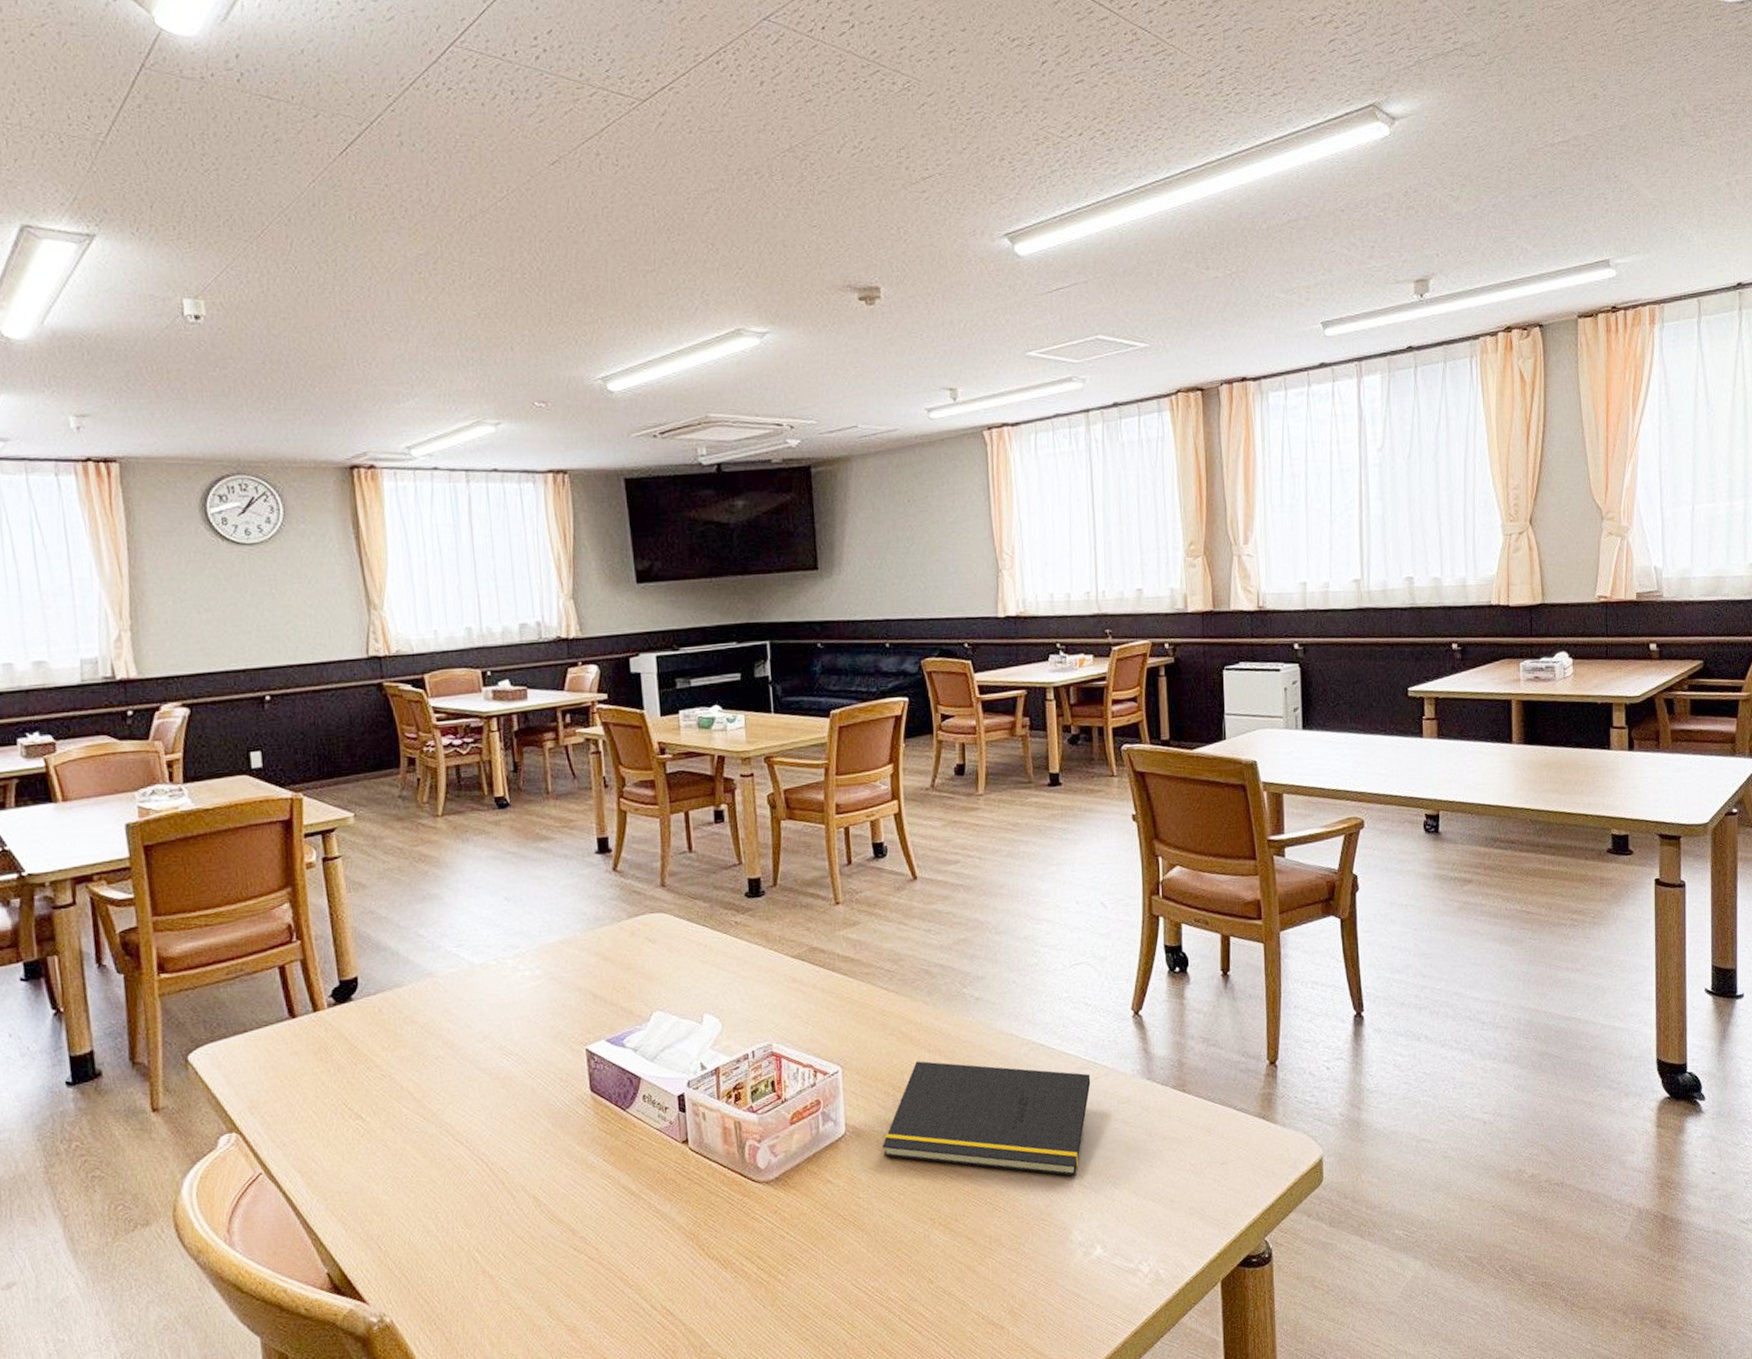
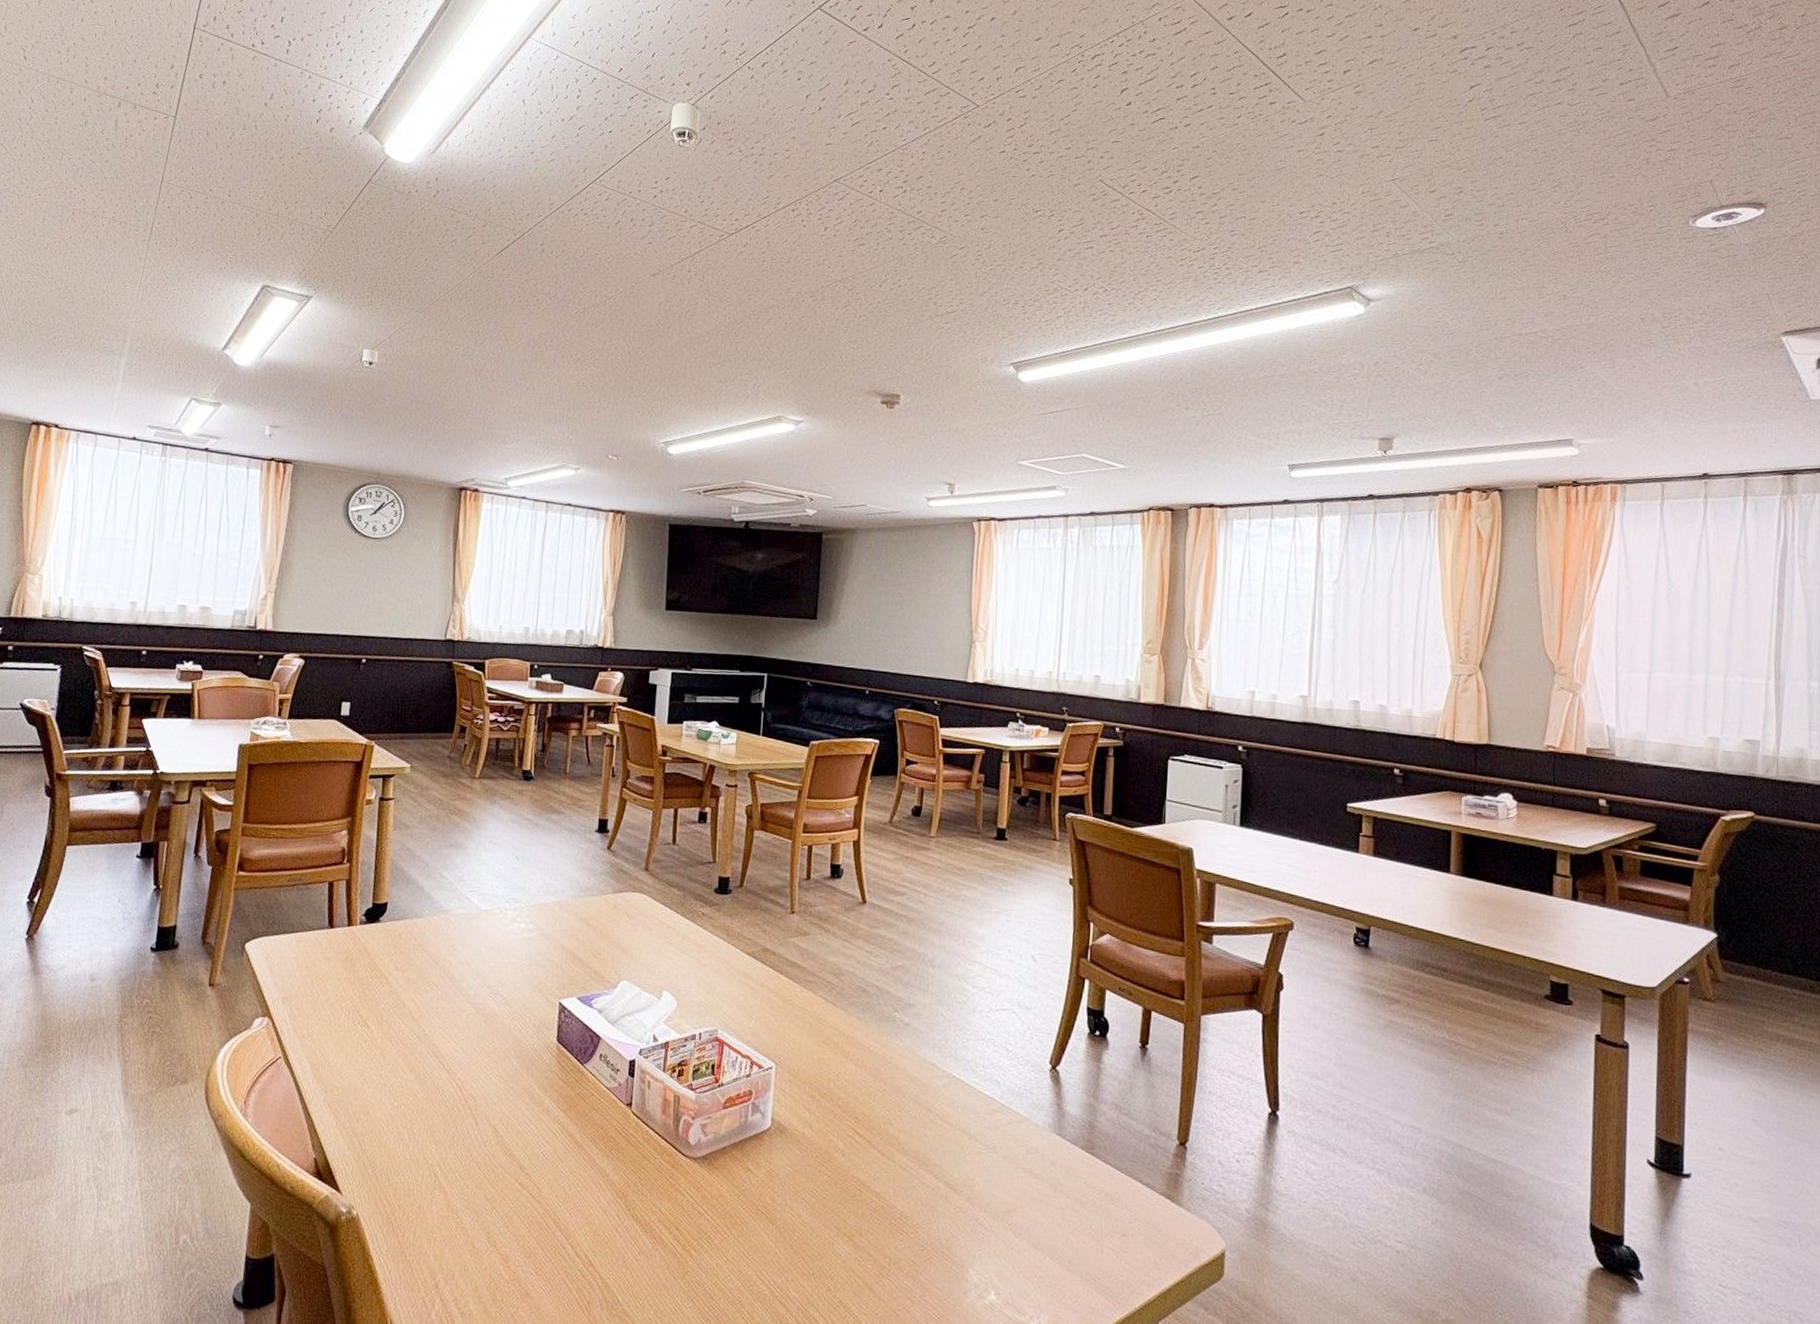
notepad: present [882,1061,1091,1176] -> none [801,1072,1004,1216]

